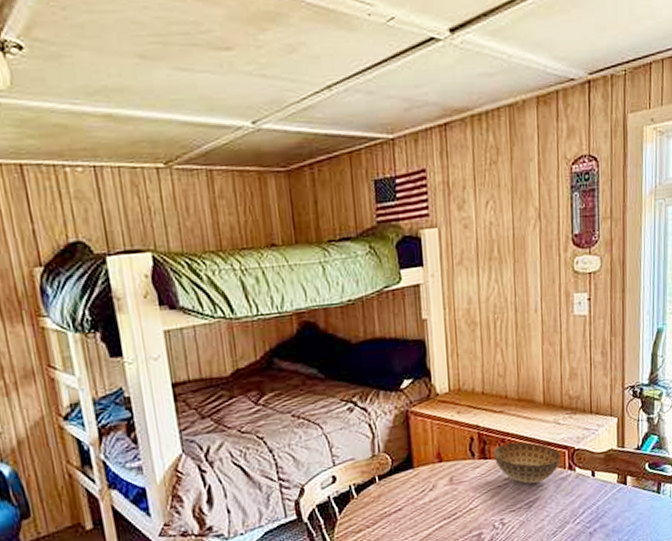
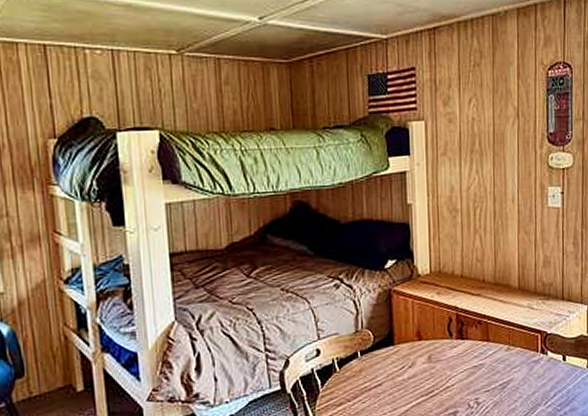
bowl: present [493,442,561,484] -> none [470,324,534,365]

